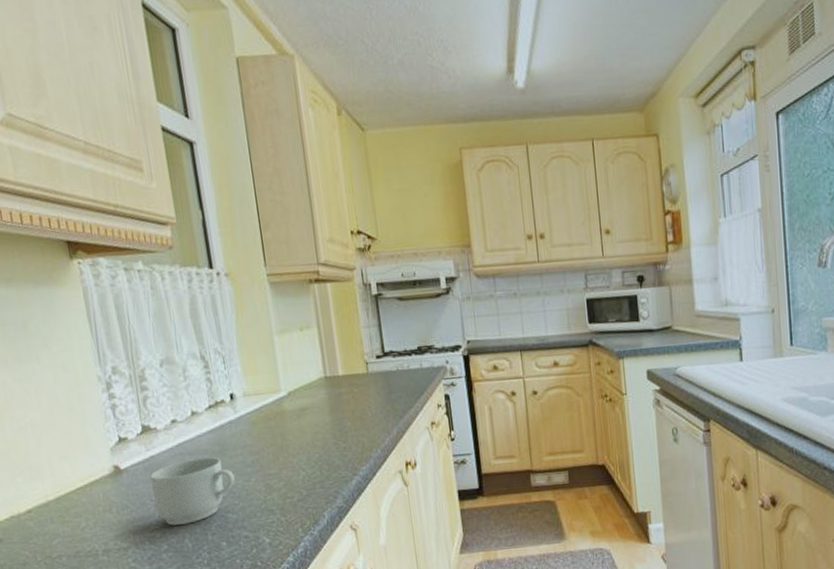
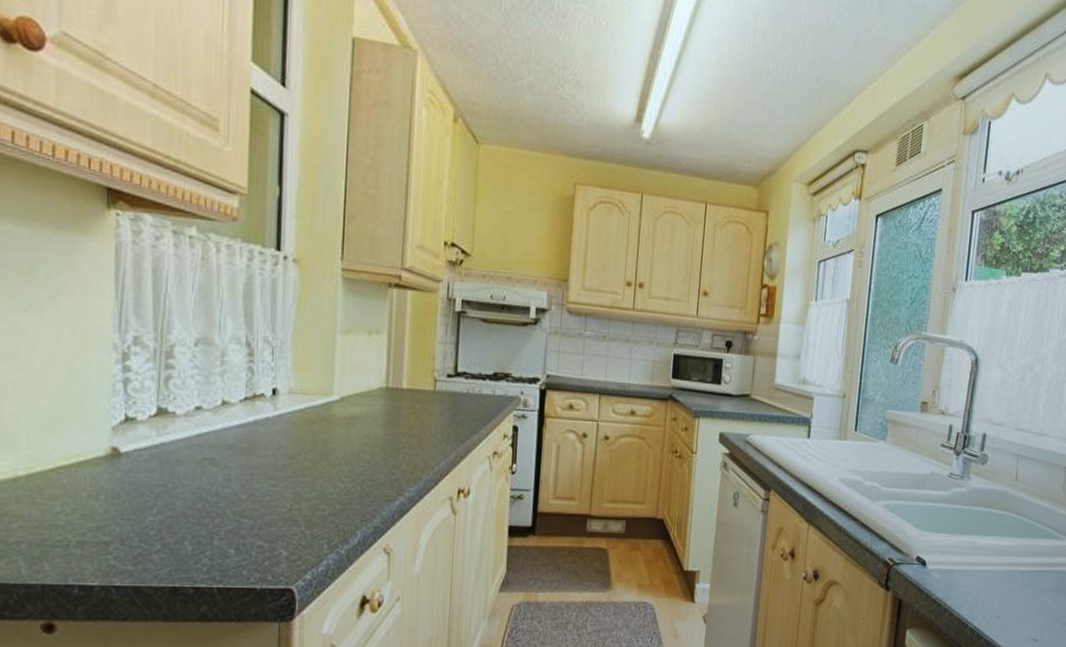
mug: present [149,457,235,526] -> none [155,453,260,524]

